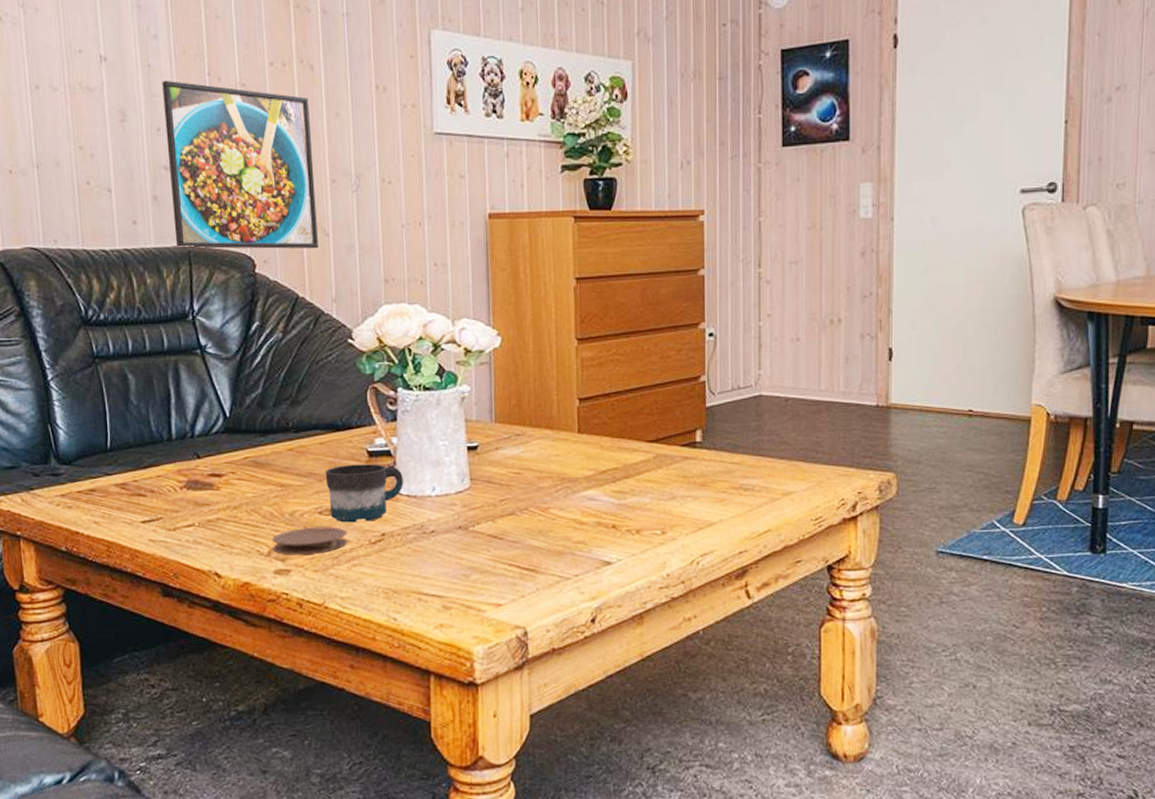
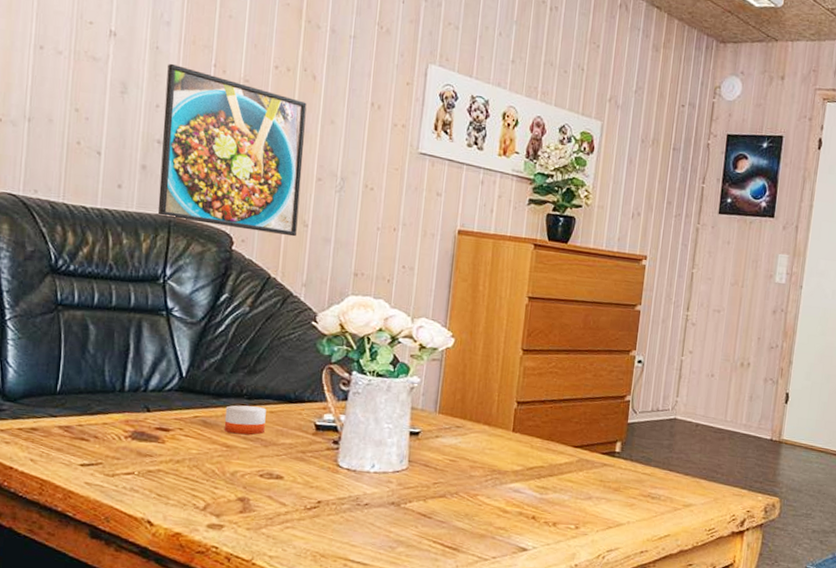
coaster: present [271,527,348,555] -> none [209,488,285,513]
candle: none [274,438,317,471] -> present [224,405,266,435]
mug: present [325,464,404,523] -> none [271,434,346,489]

